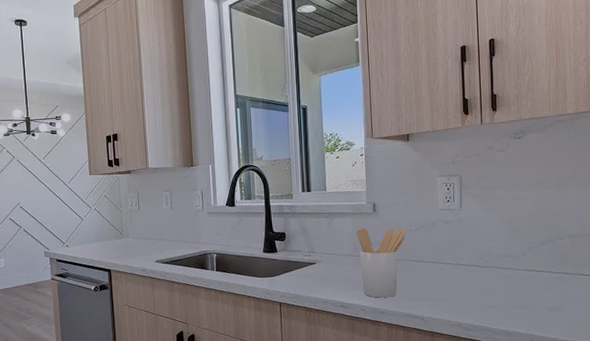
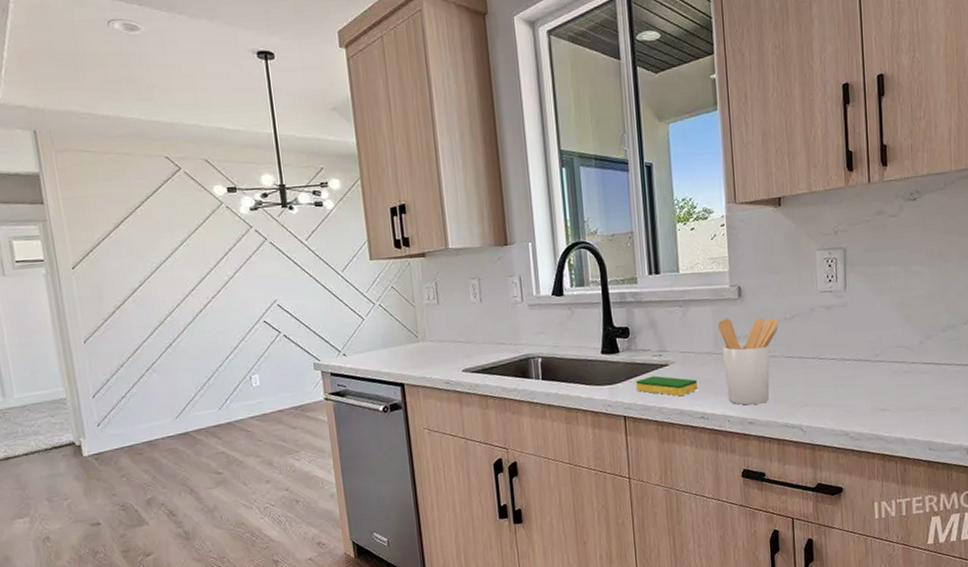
dish sponge: none [290,271,340,289] -> present [636,375,698,397]

